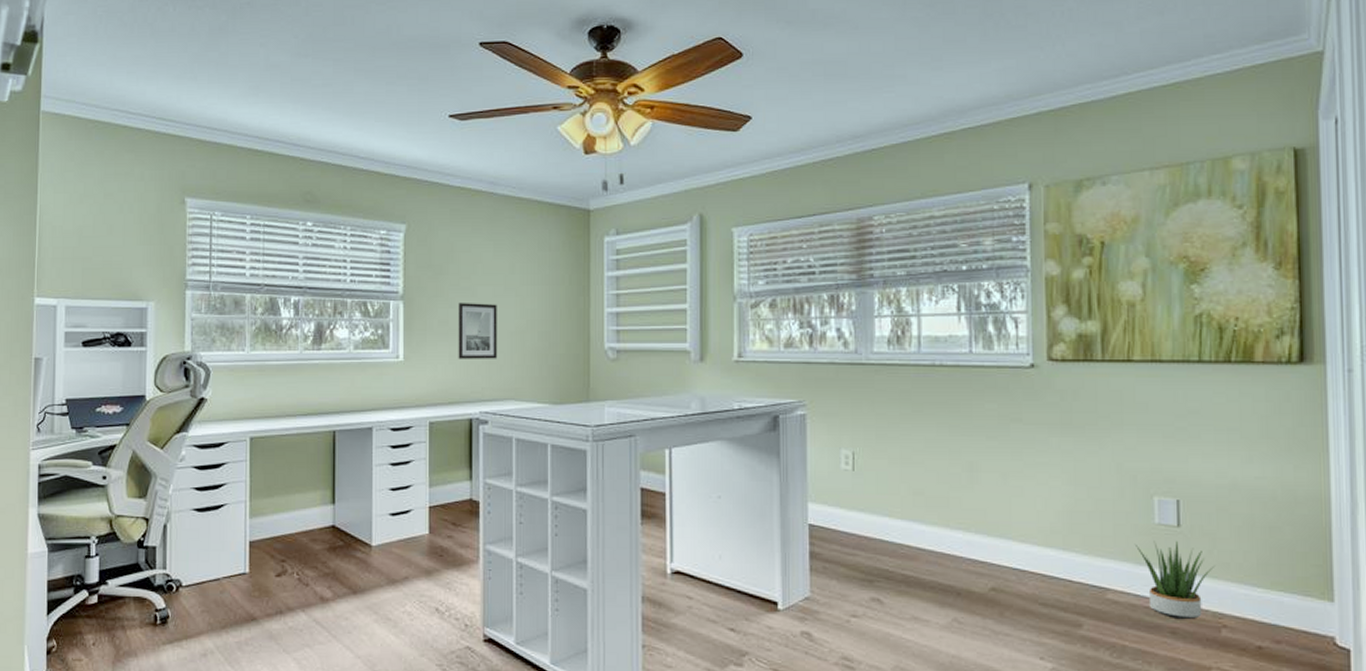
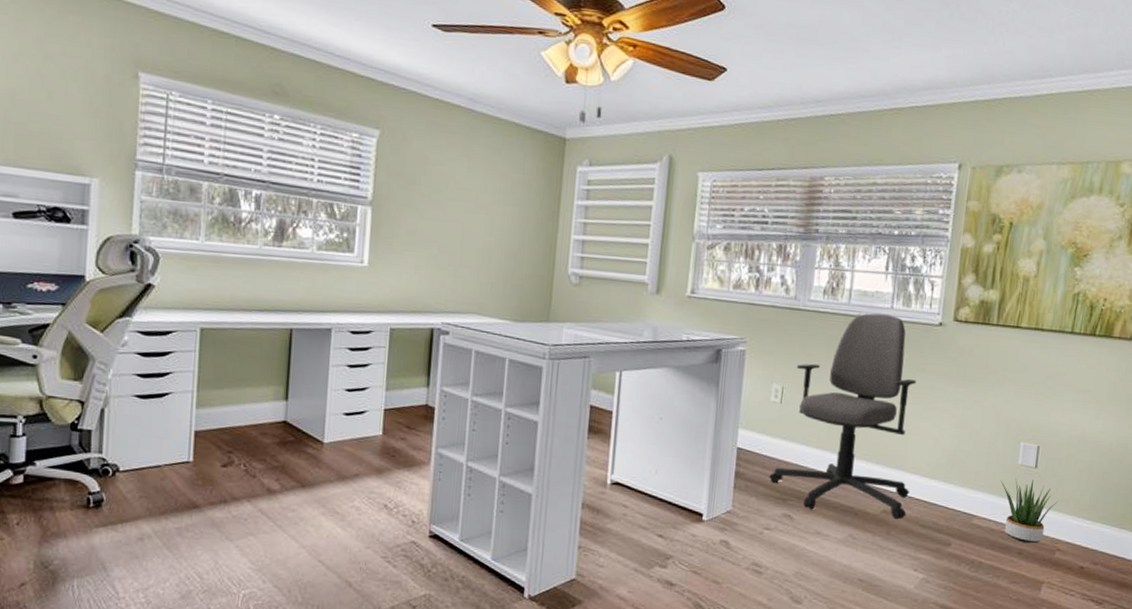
wall art: present [458,303,497,359] -> none [424,215,467,273]
office chair: none [849,359,1022,599] -> present [769,313,917,520]

